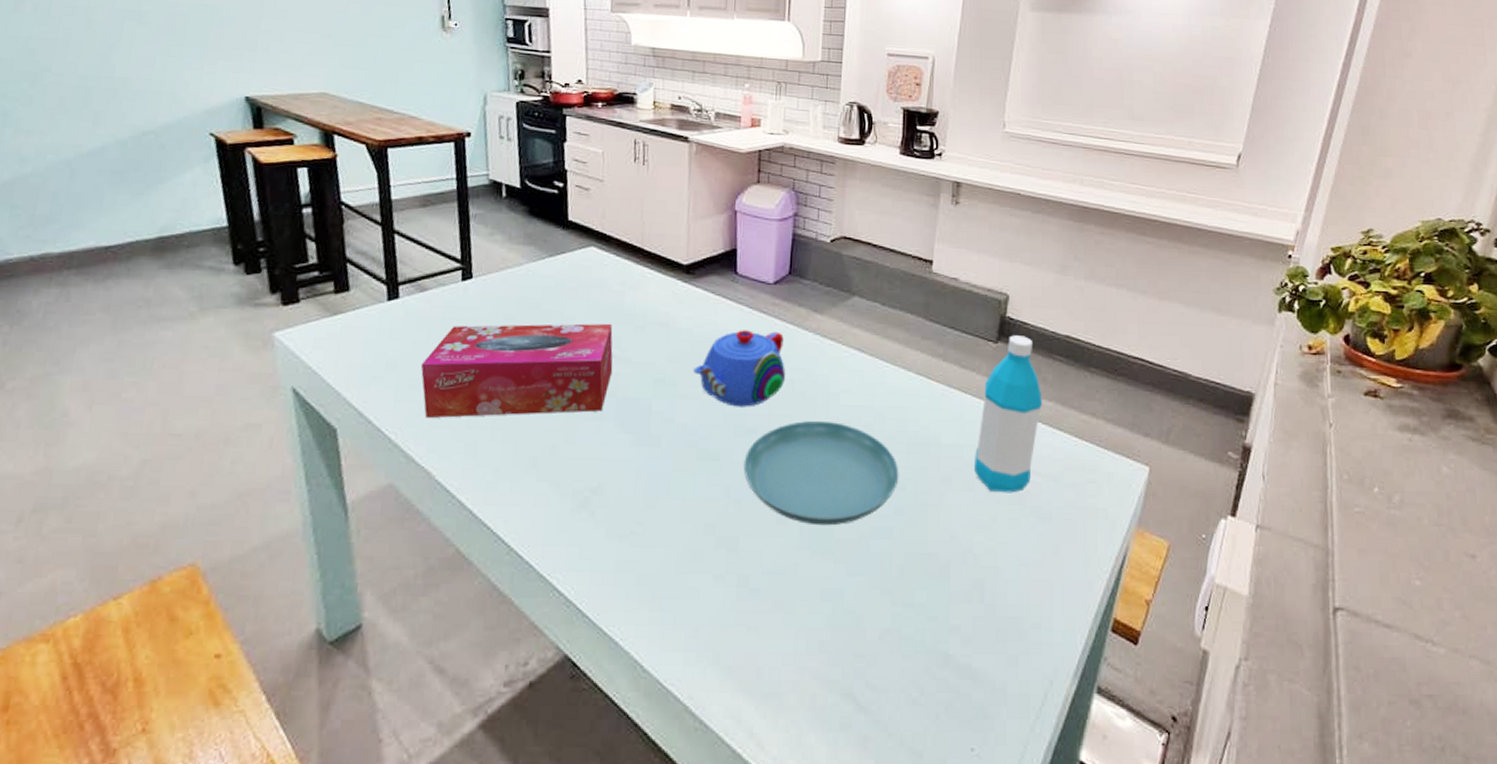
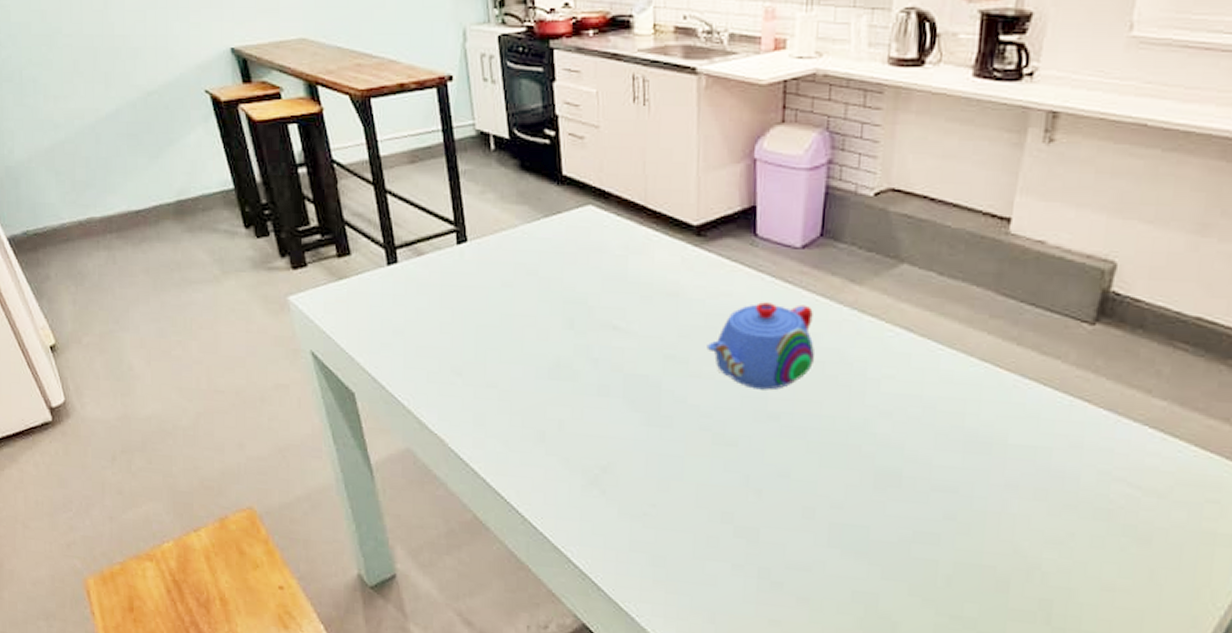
tissue box: present [420,323,613,419] -> none [424,292,619,388]
saucer: present [743,420,899,526] -> none [764,408,952,525]
water bottle: present [974,334,1043,493] -> none [1050,314,1153,507]

